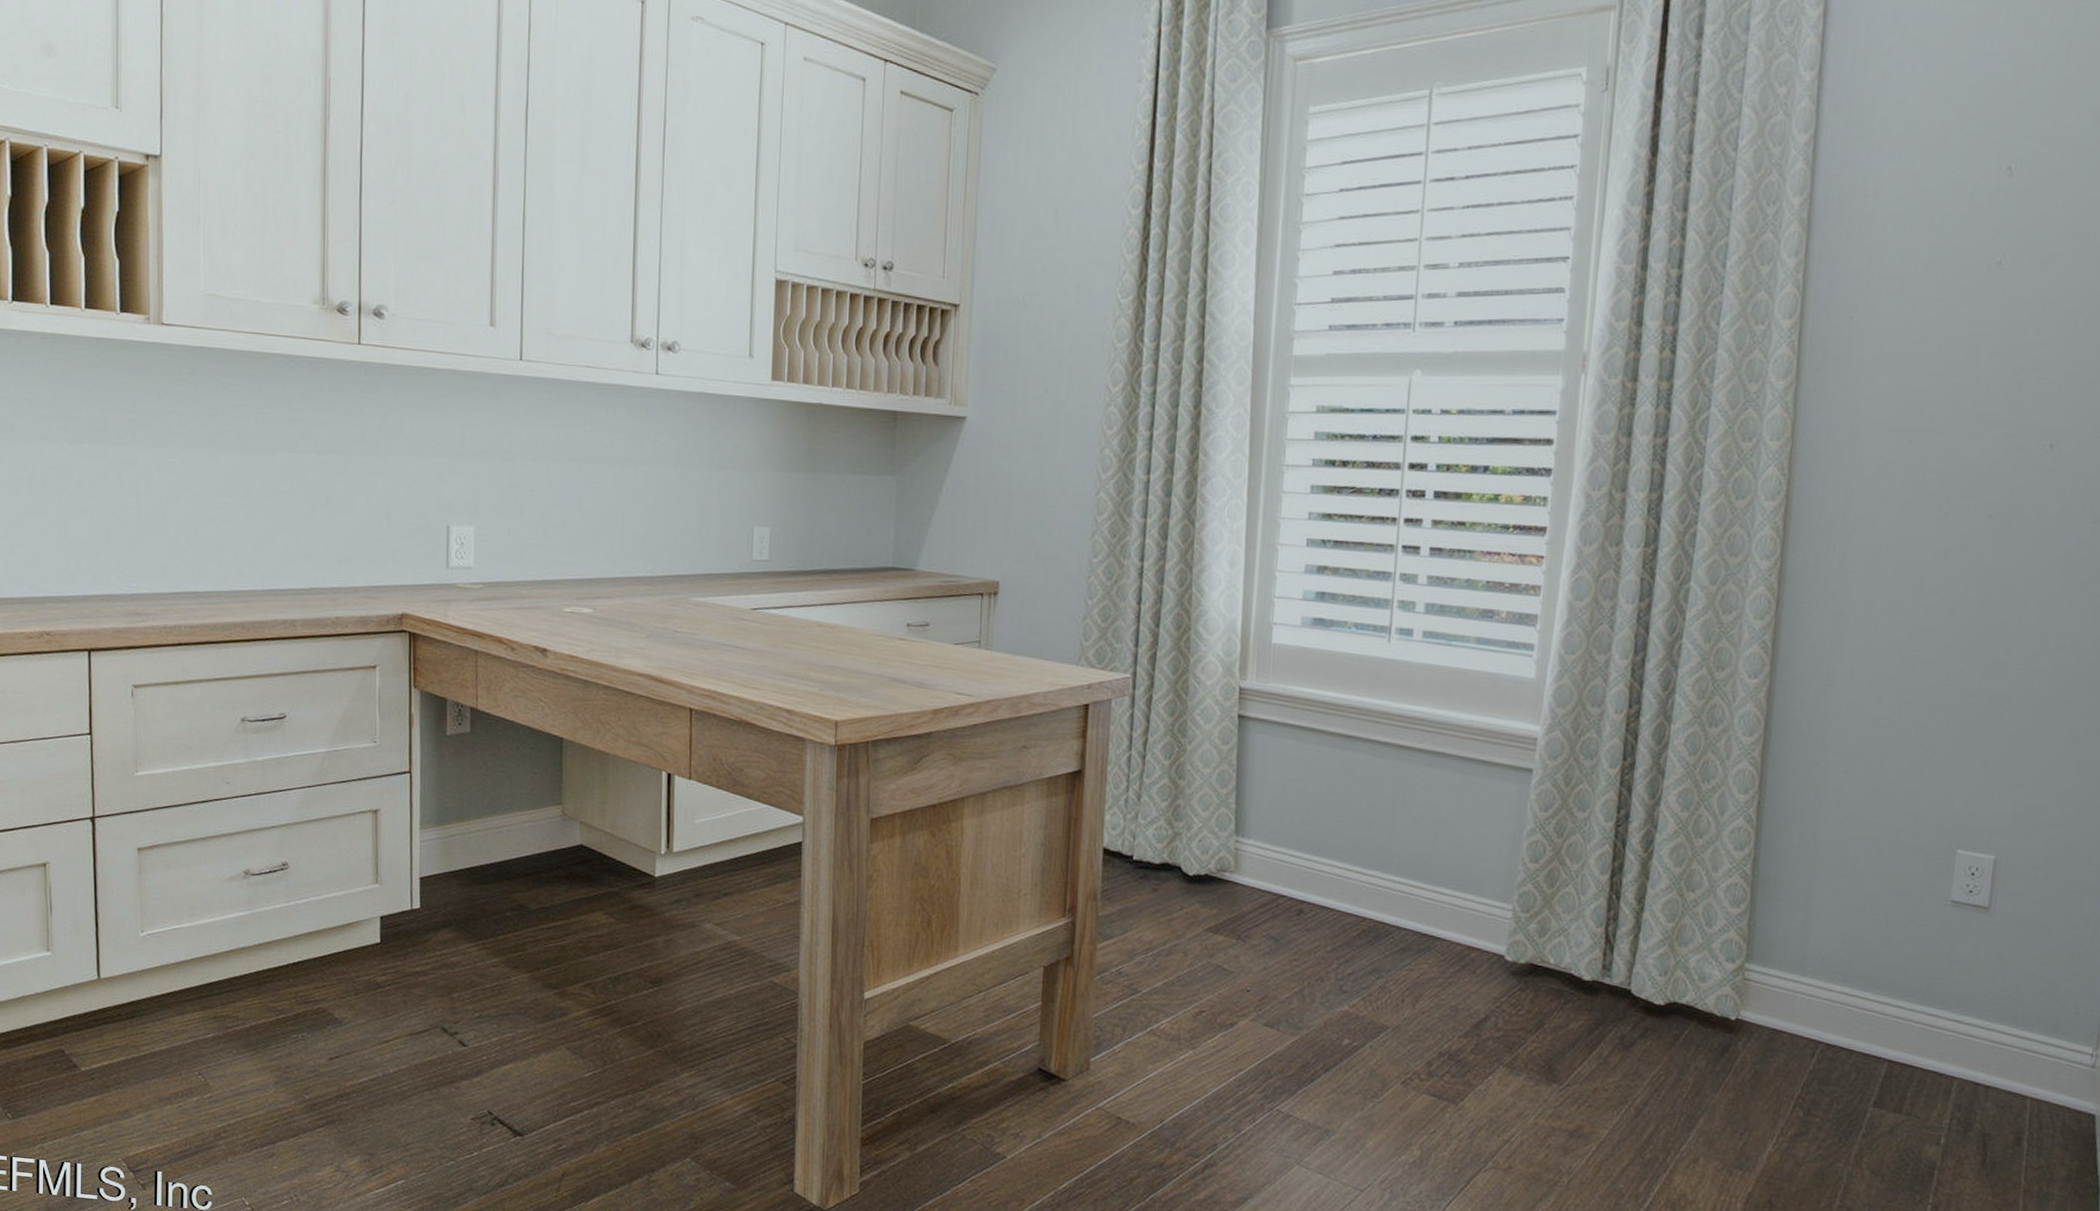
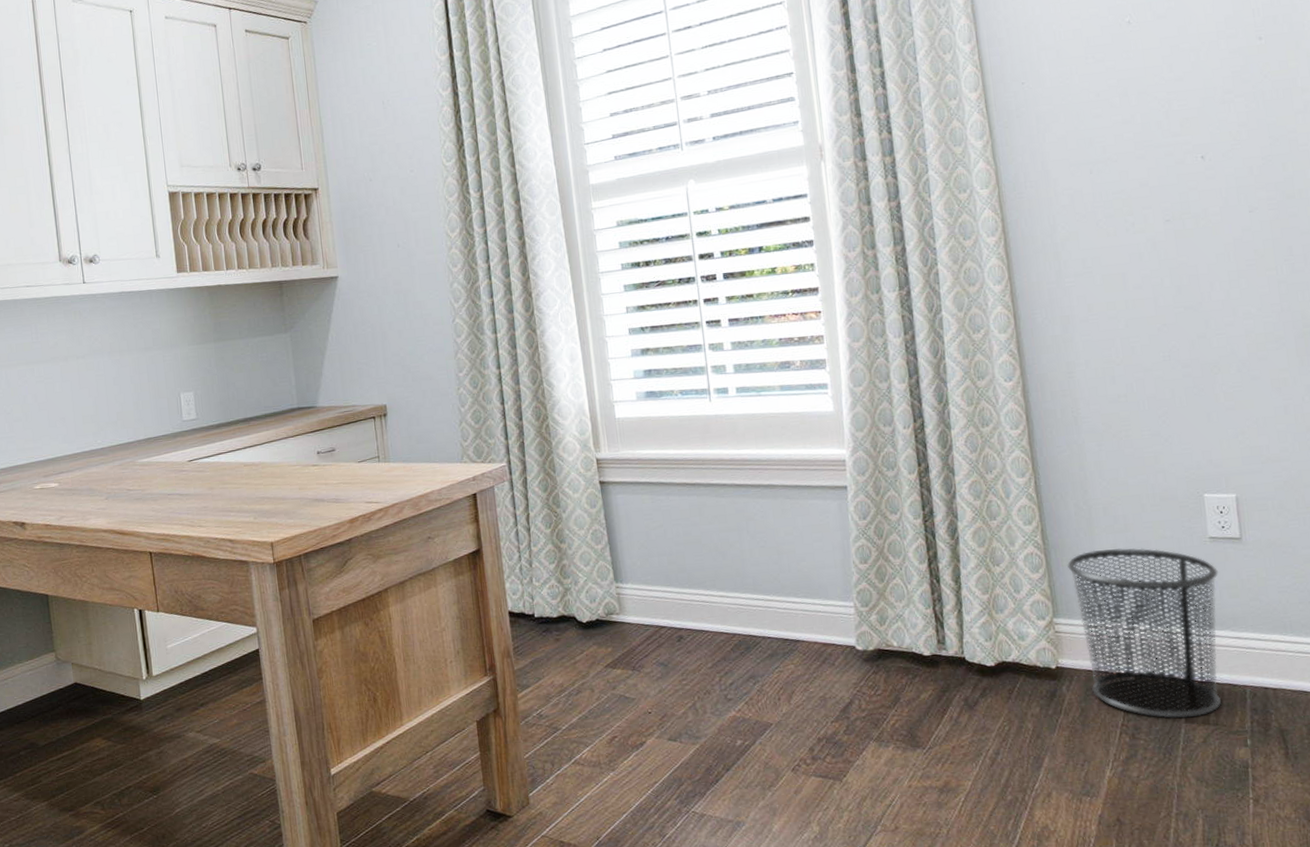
waste bin: none [1772,893,1953,1103] -> present [1067,548,1221,719]

